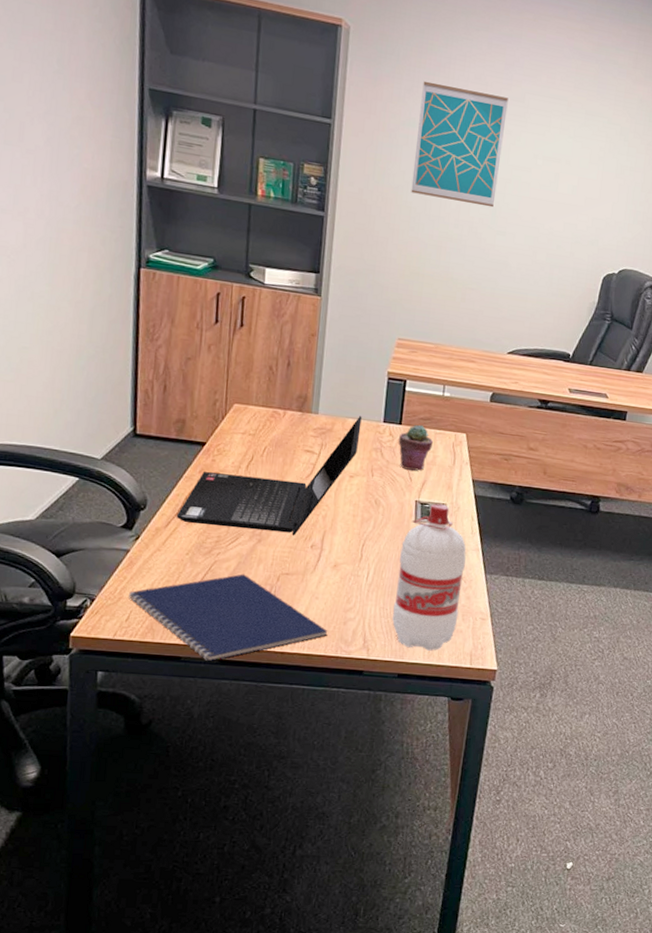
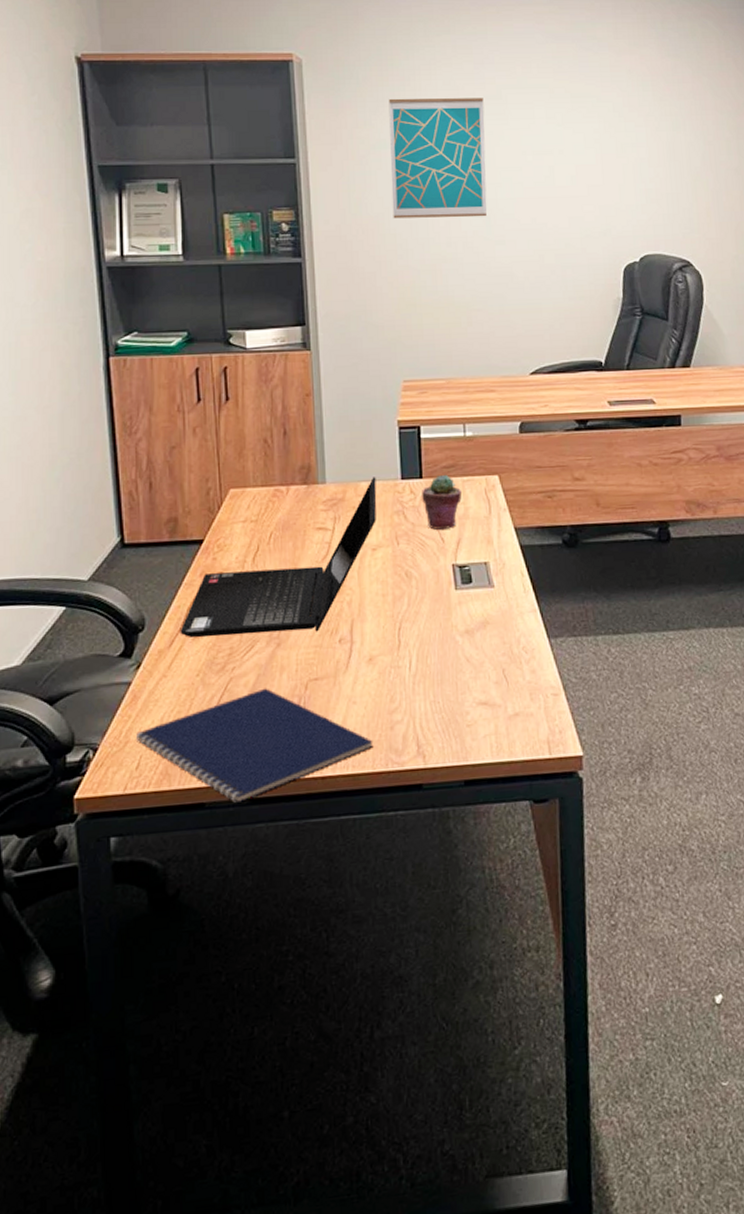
water bottle: present [391,503,467,651] -> none [443,563,525,746]

